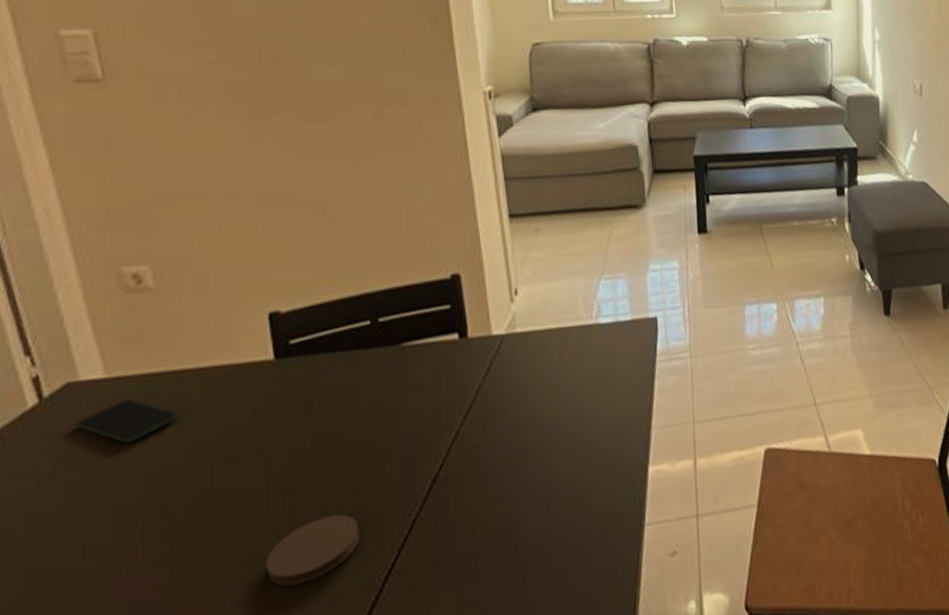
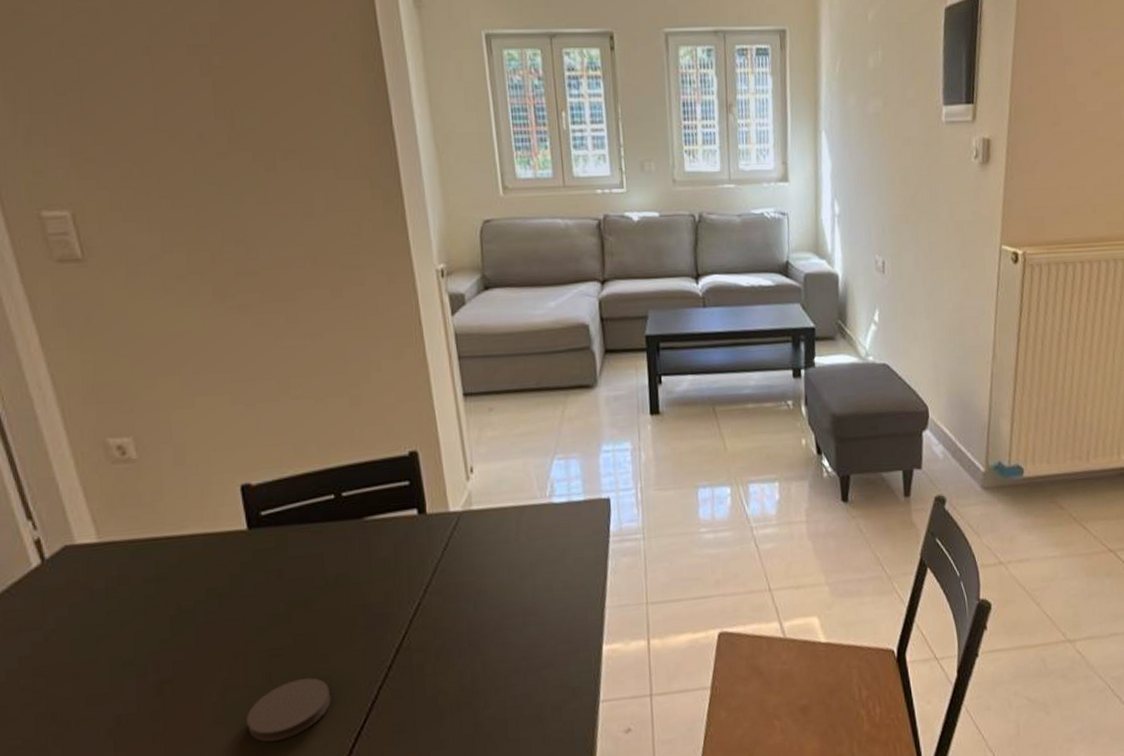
smartphone: present [76,399,180,444] -> none [75,563,165,604]

